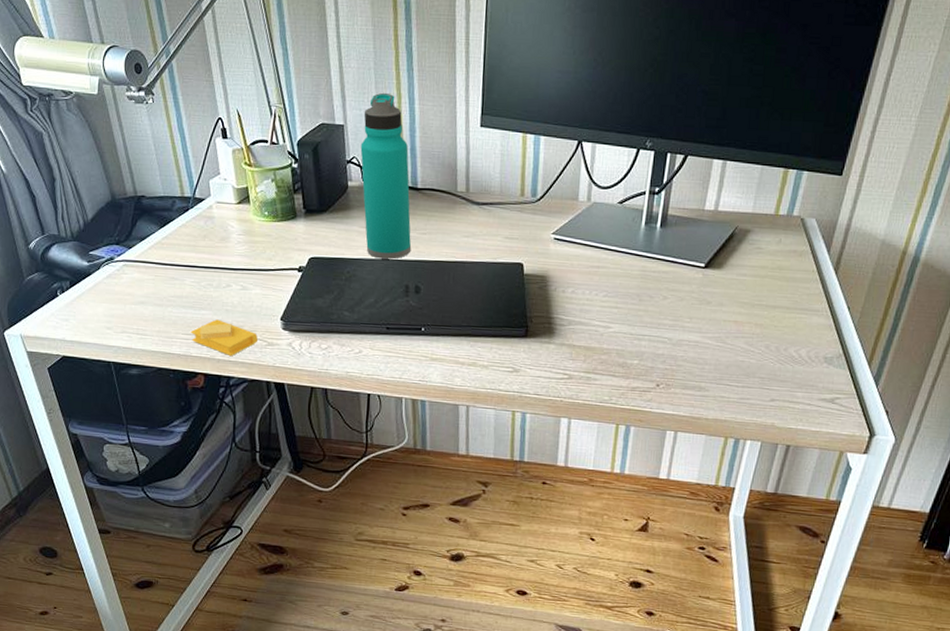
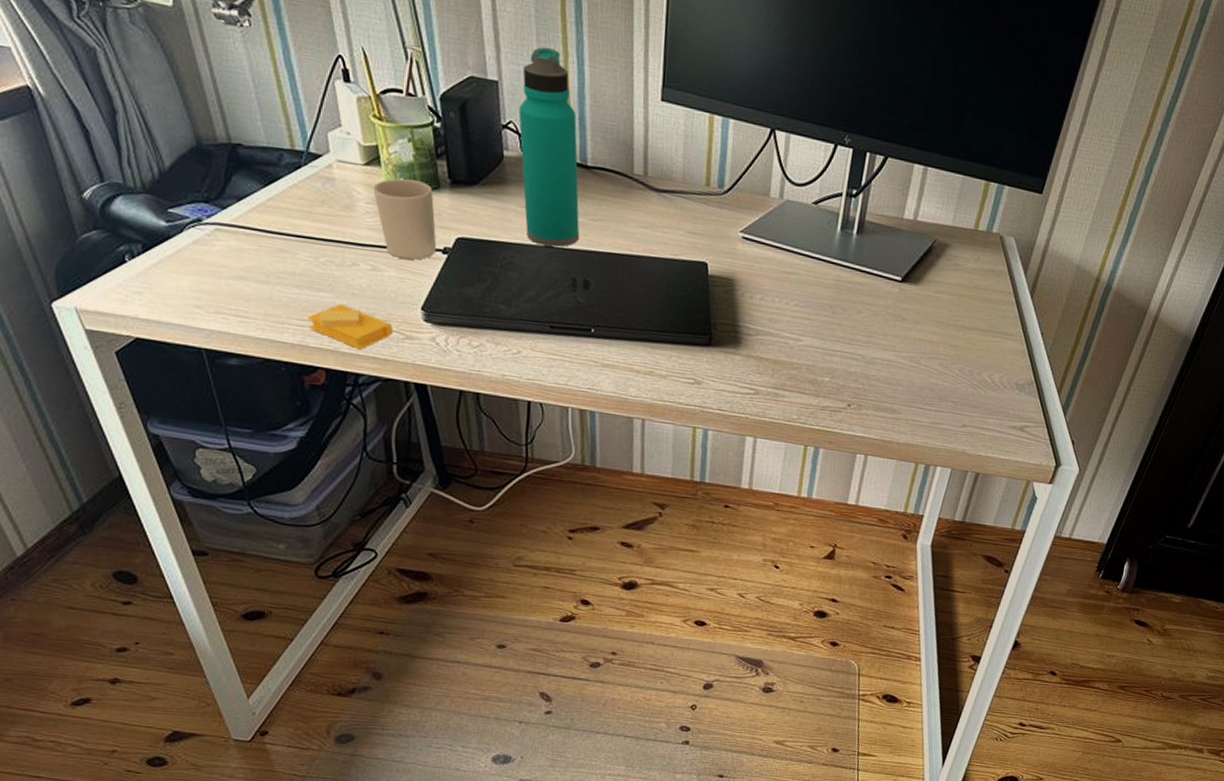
mug: none [243,211,294,279] -> present [373,178,437,260]

